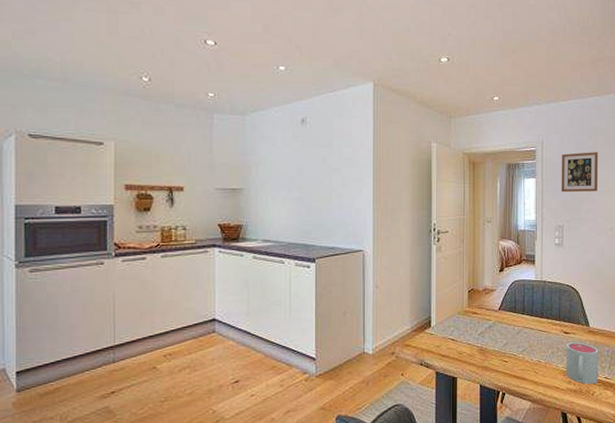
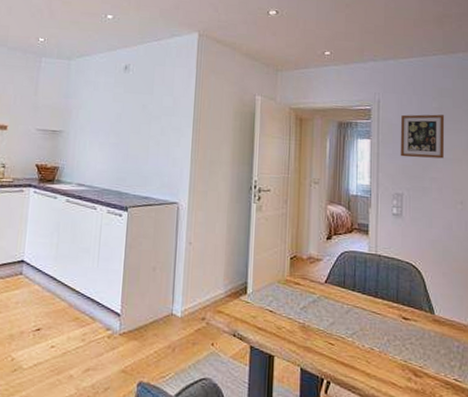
mug: present [566,342,599,385] -> none [405,331,446,386]

